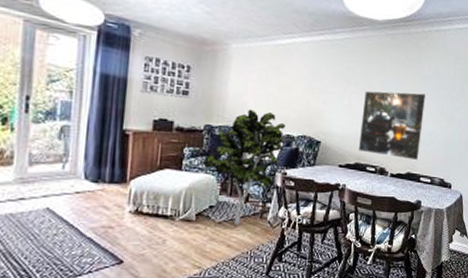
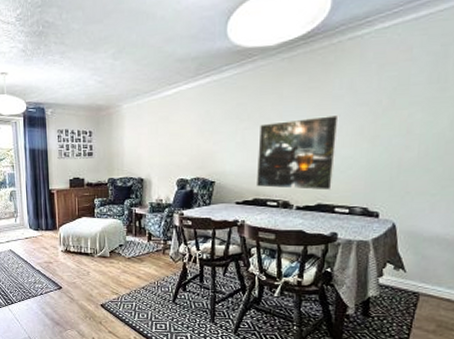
indoor plant: present [203,109,286,225] -> none [111,160,178,260]

